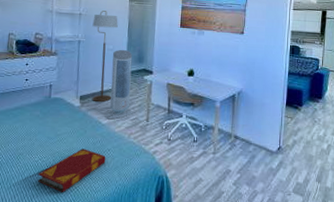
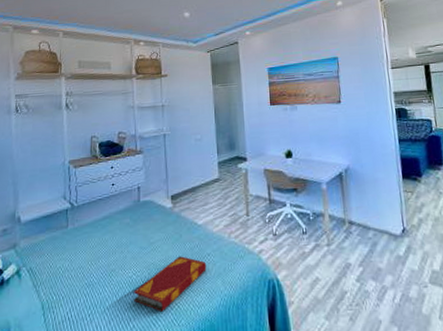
floor lamp: present [92,11,118,102] -> none [176,98,206,200]
air purifier: present [105,49,133,120] -> none [200,137,231,219]

